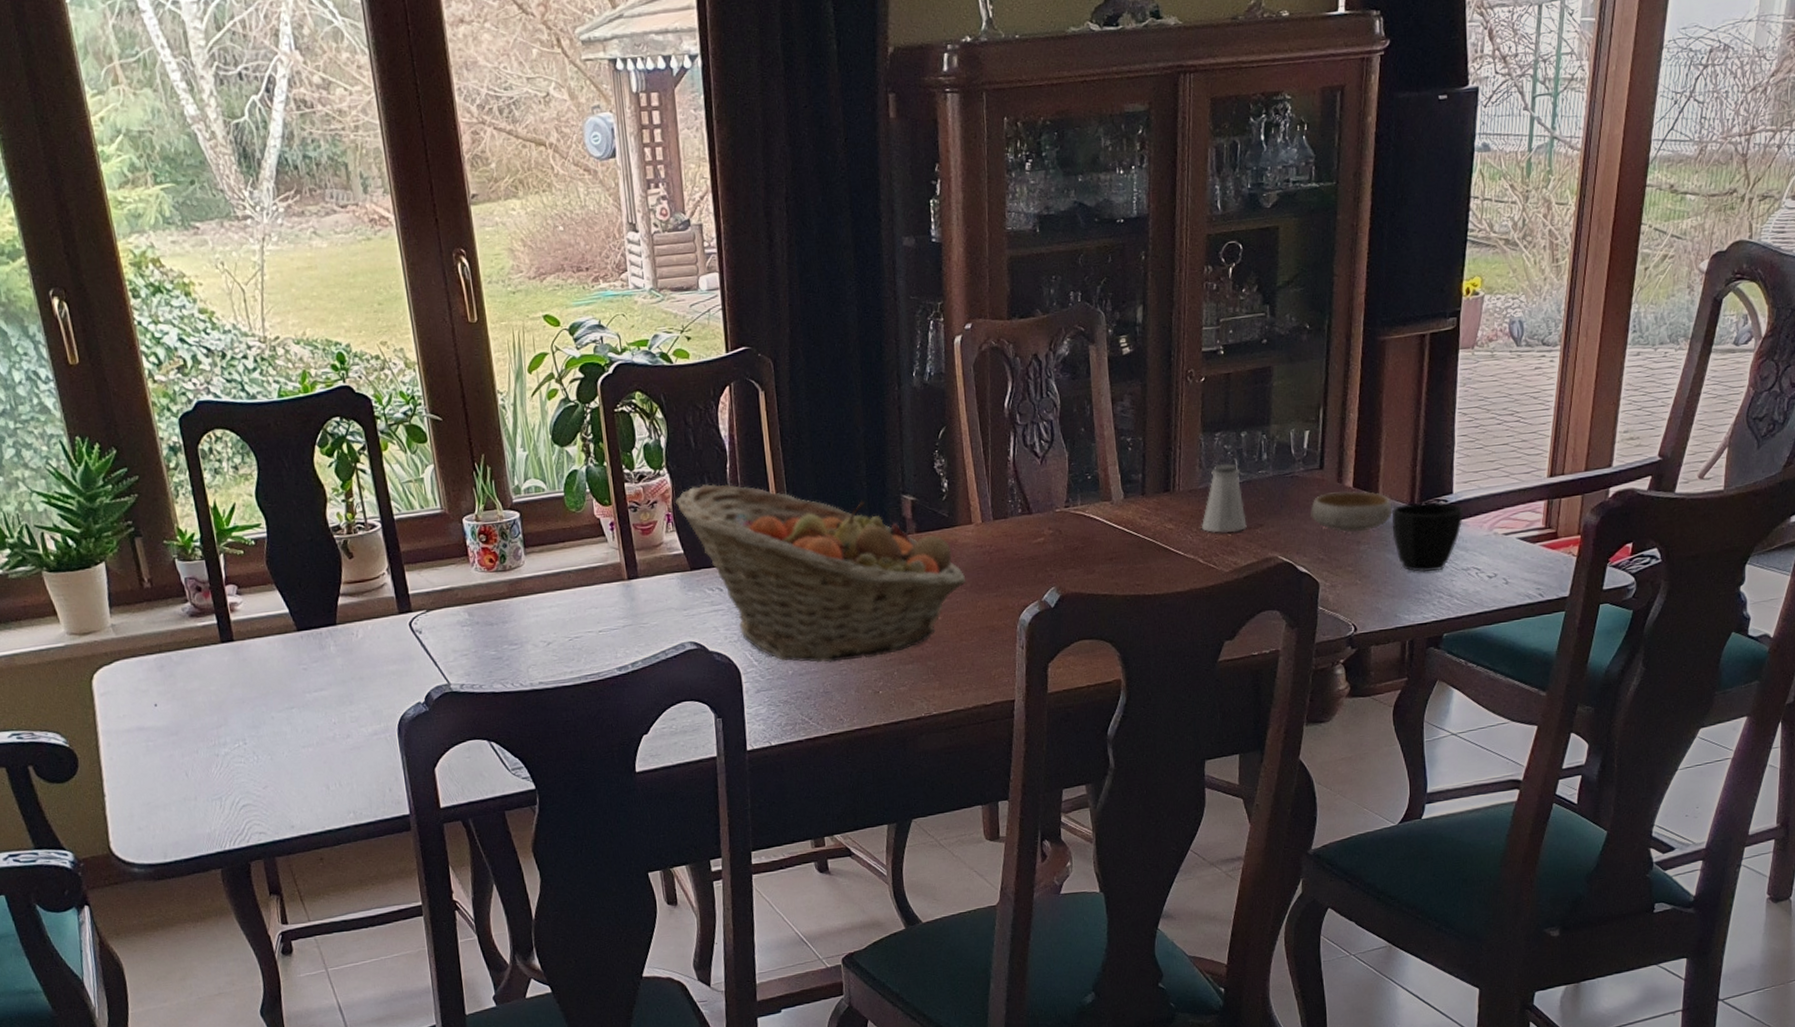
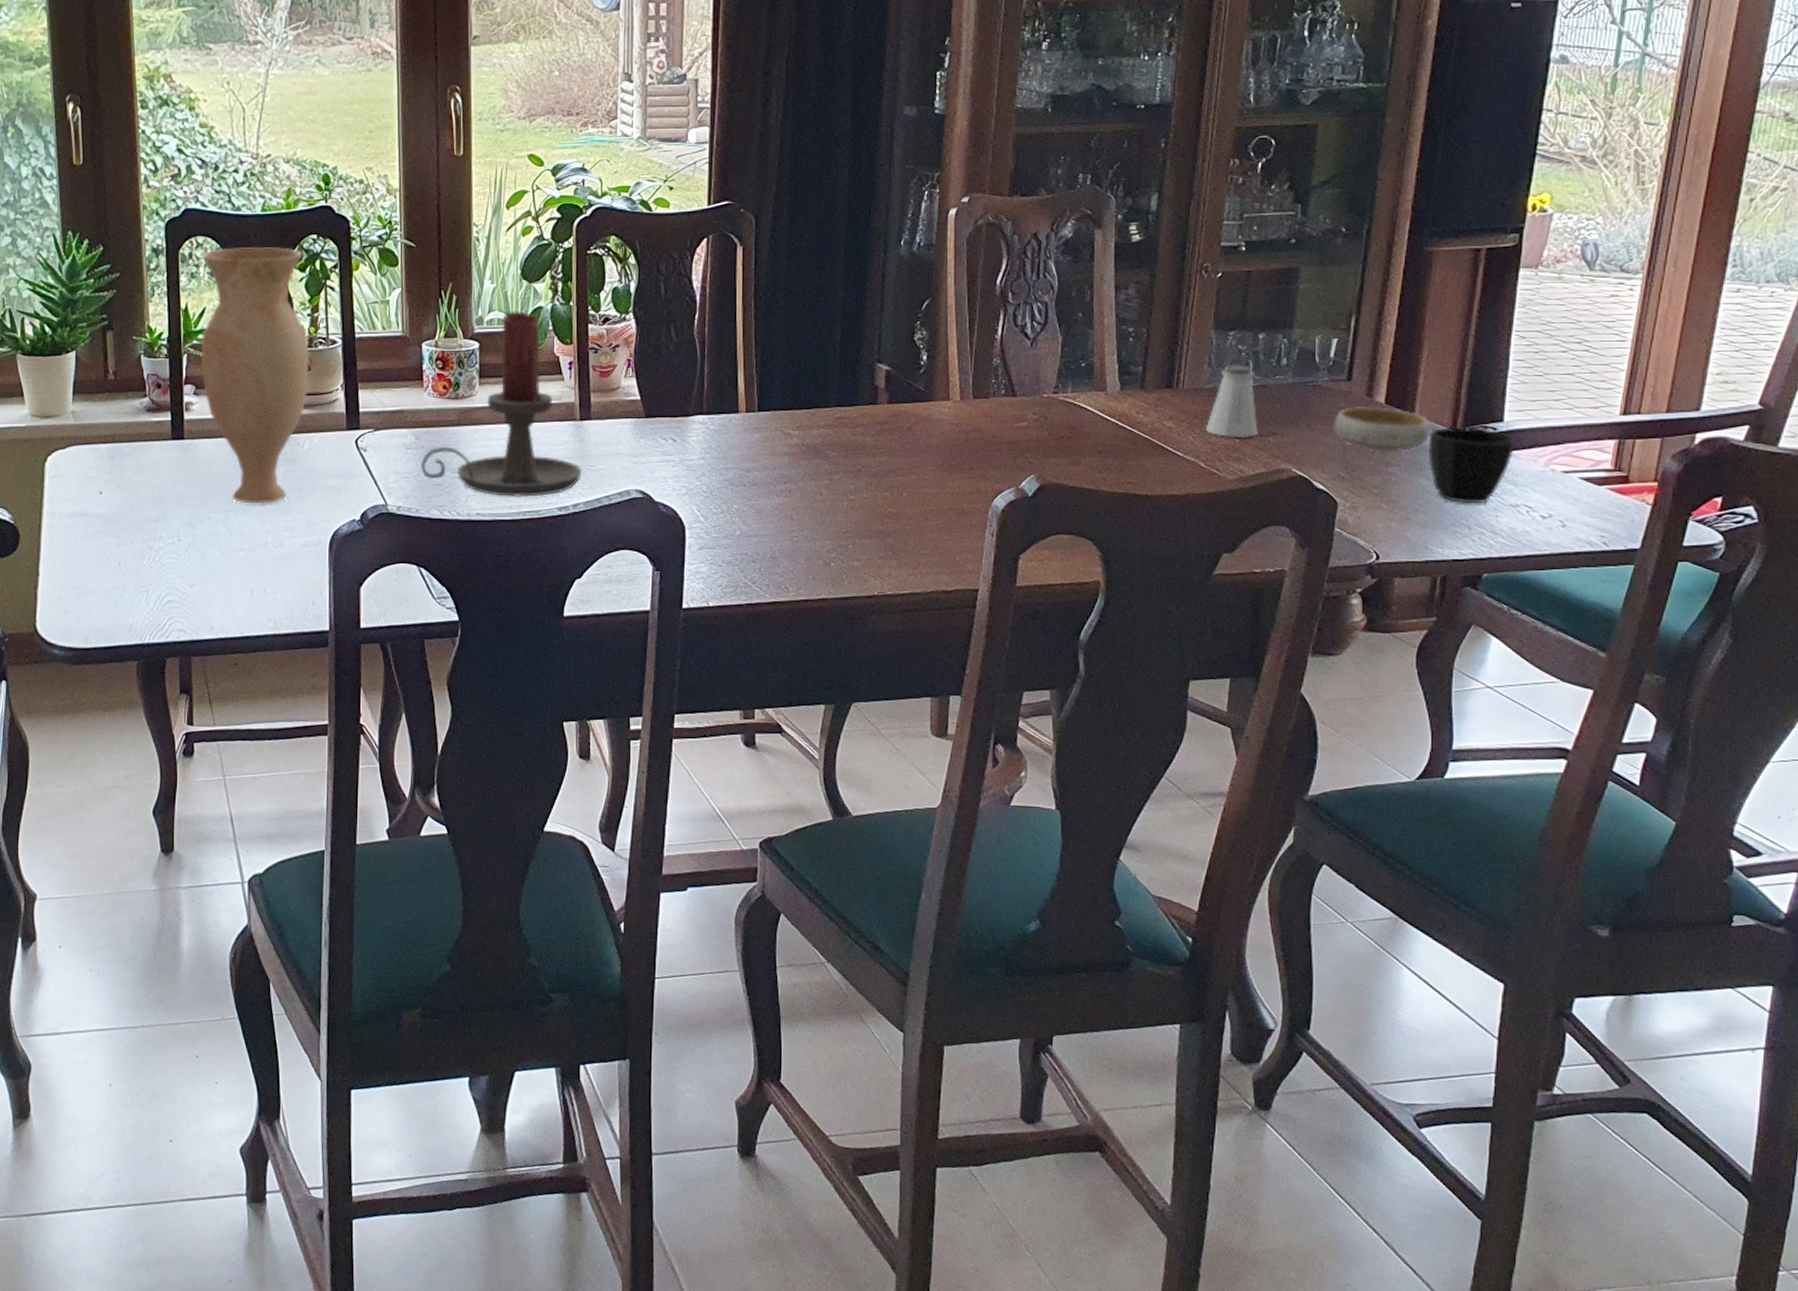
vase: none [223,433,354,699] -> present [200,246,309,504]
candle holder: none [478,476,636,663] -> present [421,311,582,497]
fruit basket: present [674,484,966,663] -> none [637,333,937,527]

